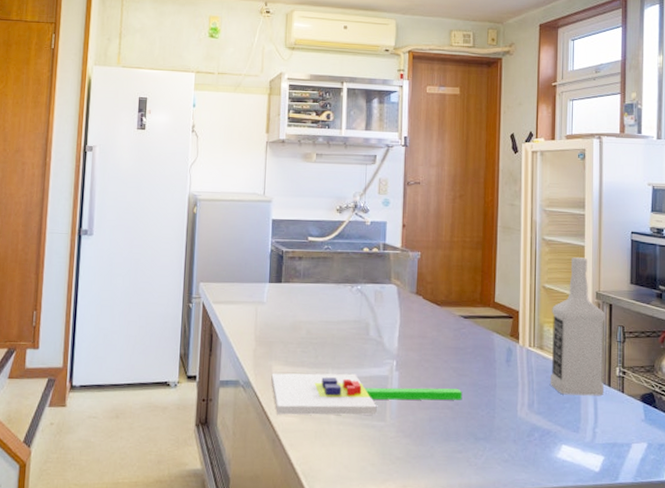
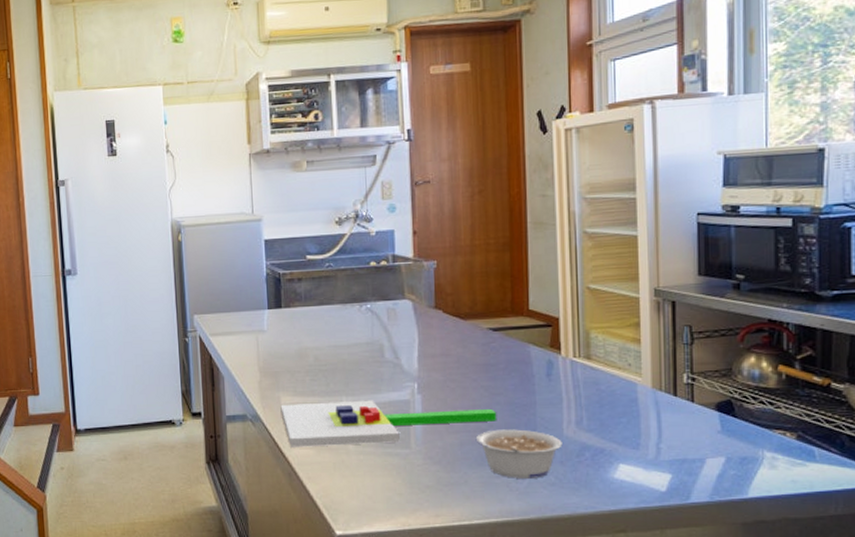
legume: none [443,408,516,455] -> present [475,429,562,478]
vodka: present [551,257,606,396] -> none [599,249,668,409]

